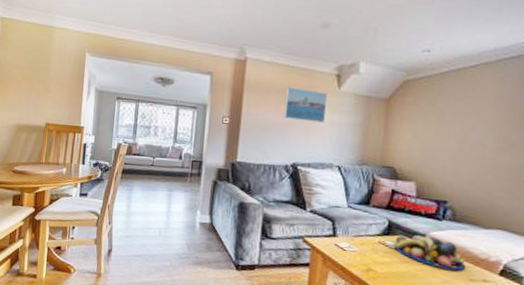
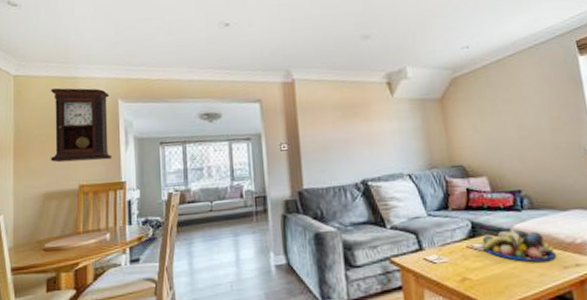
pendulum clock: none [24,33,79,105] -> present [50,87,112,163]
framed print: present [283,87,327,123] -> none [340,101,385,135]

